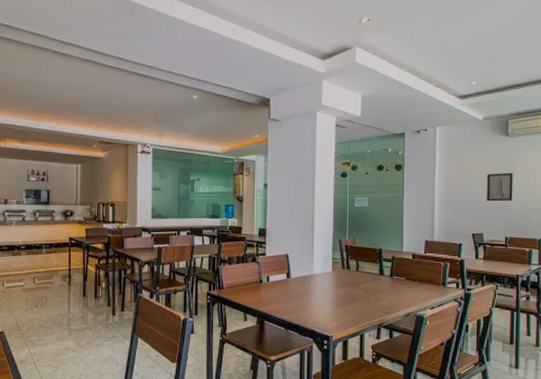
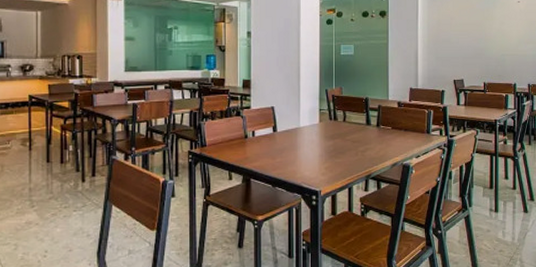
wall art: present [486,172,513,202] -> none [466,18,490,48]

